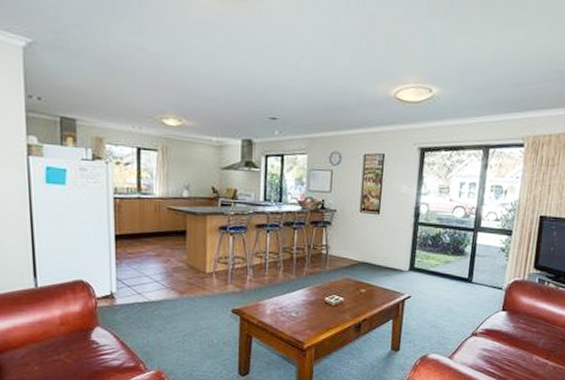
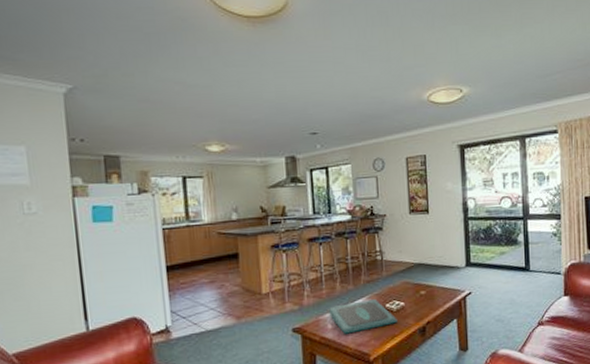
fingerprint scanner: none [268,291,335,321] -> present [328,299,398,334]

